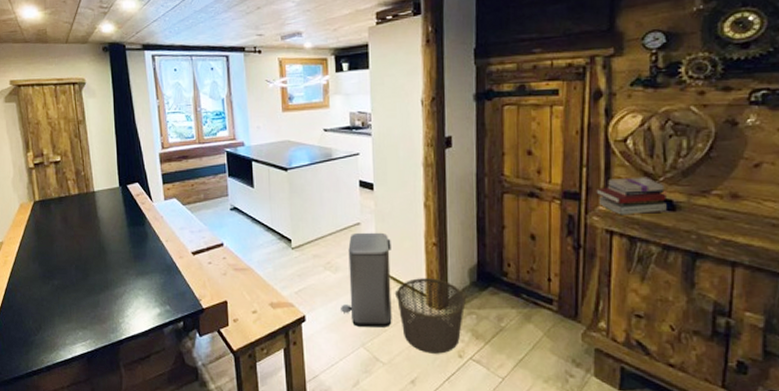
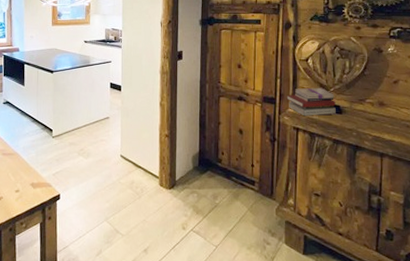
pedal bin: present [341,232,392,327] -> none [90,125,133,204]
basket: present [394,278,467,354] -> none [133,163,190,226]

